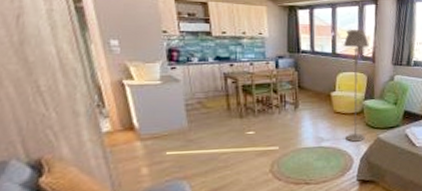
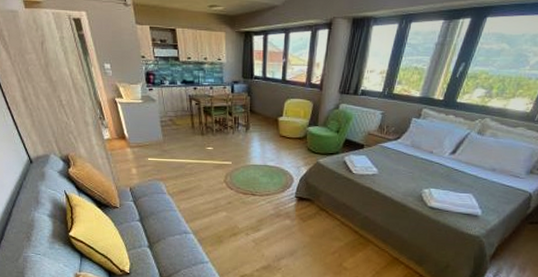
floor lamp: present [343,29,369,142] -> none [288,55,318,164]

